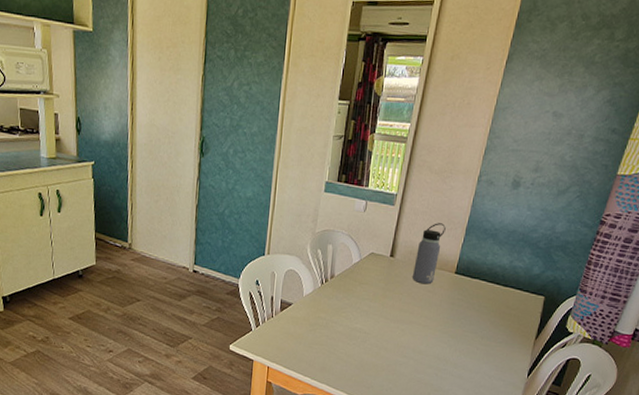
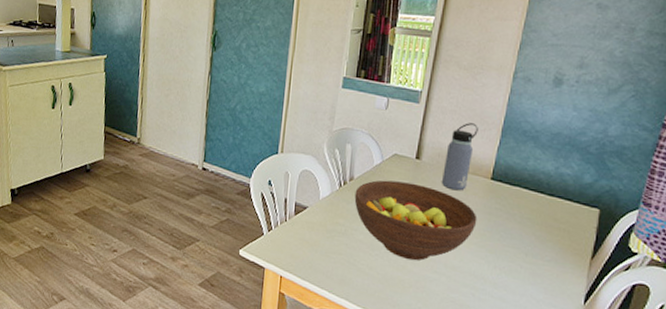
fruit bowl: none [335,277,442,347] -> present [354,180,478,261]

